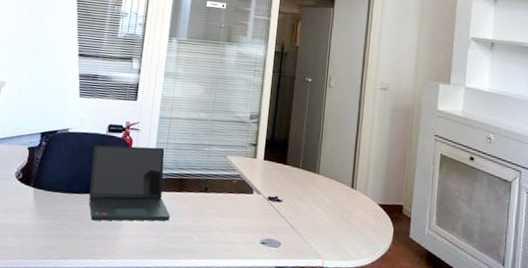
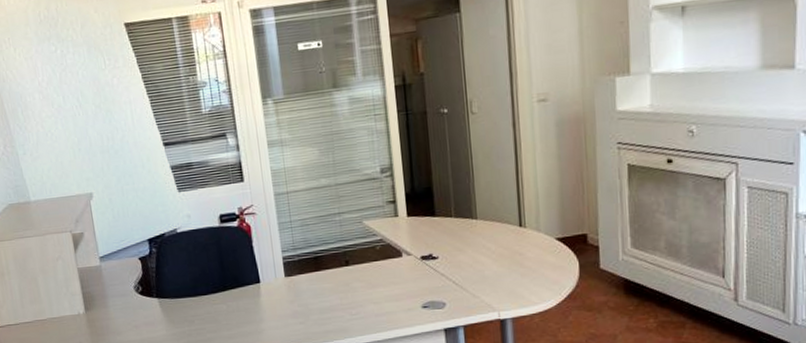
laptop: present [89,145,170,221] -> none [210,227,313,319]

